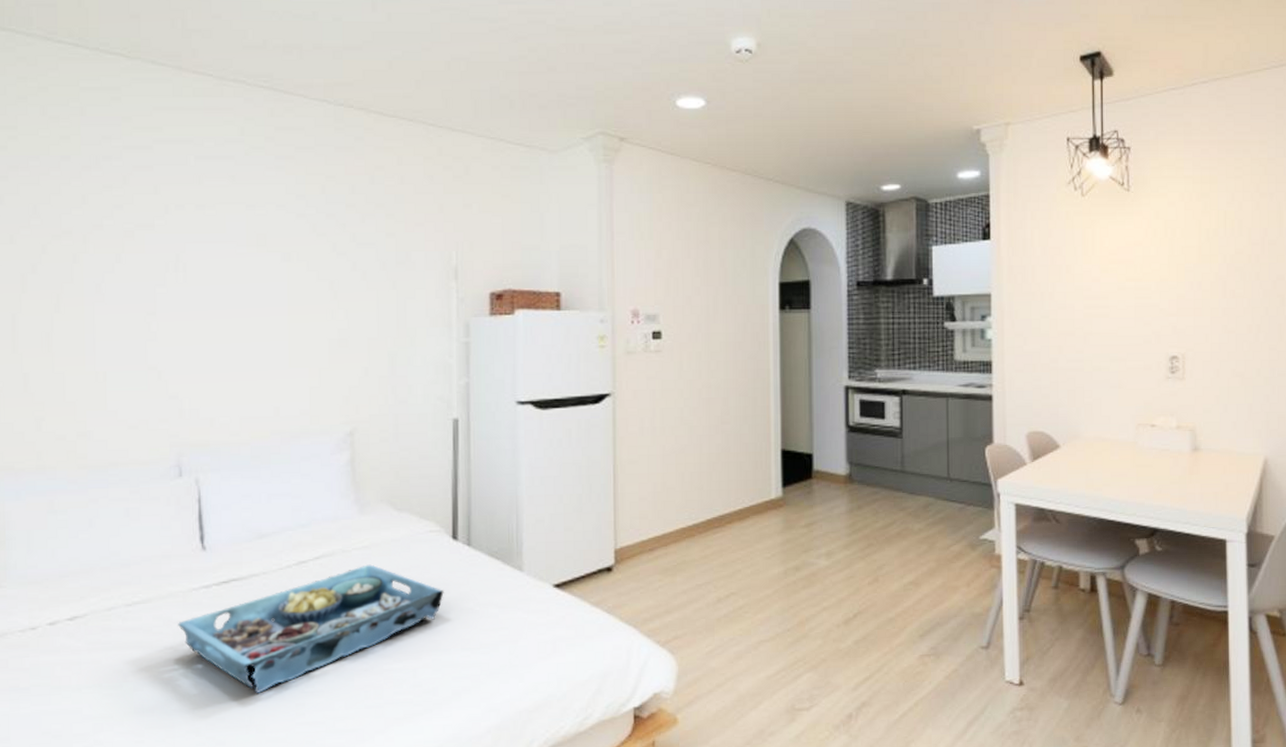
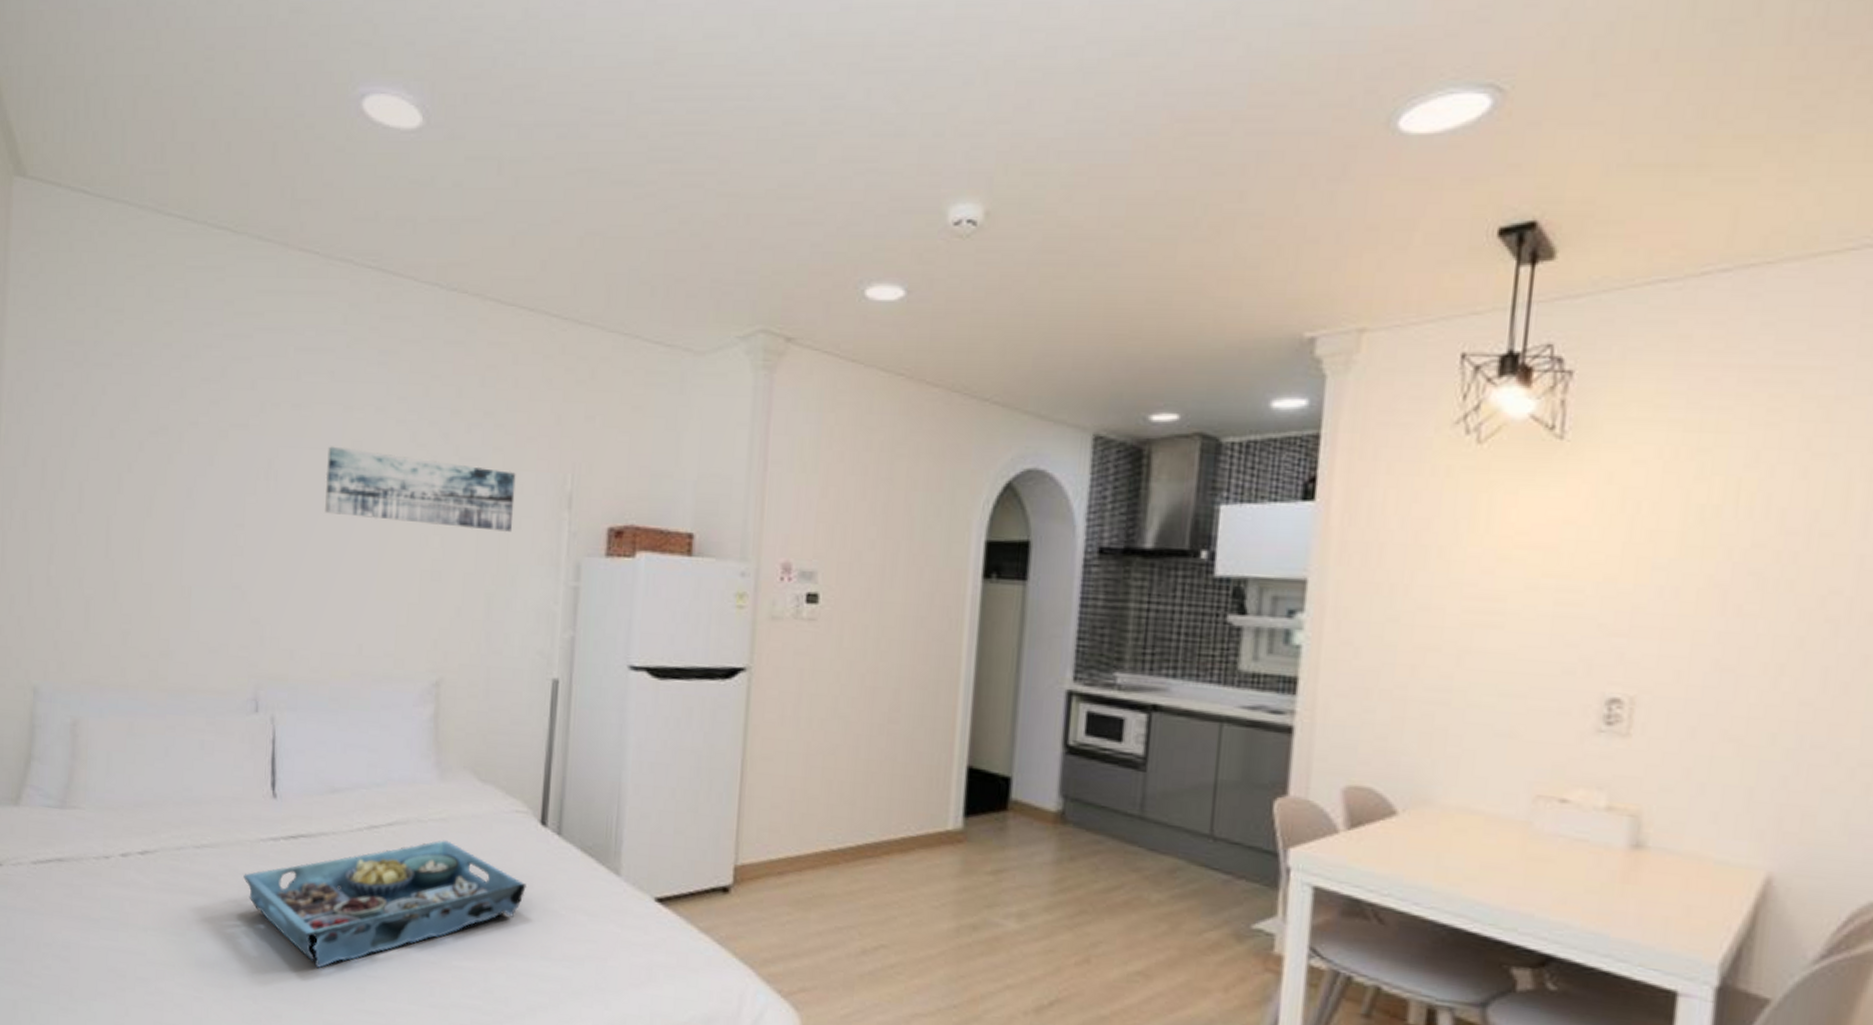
wall art: none [233,239,408,302] -> present [325,446,516,532]

